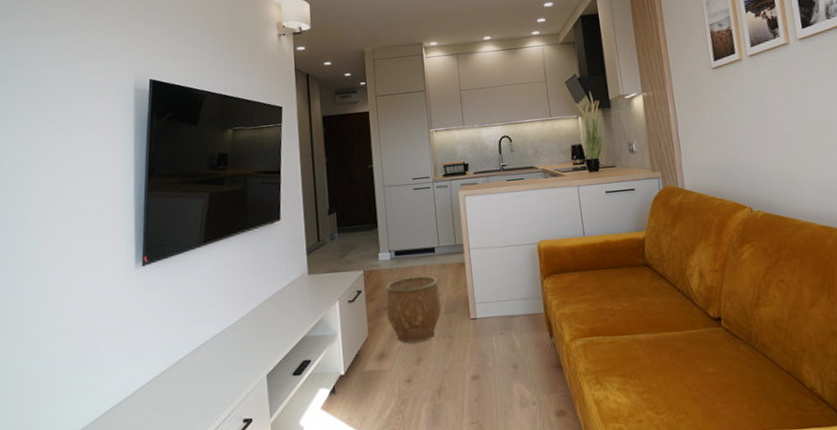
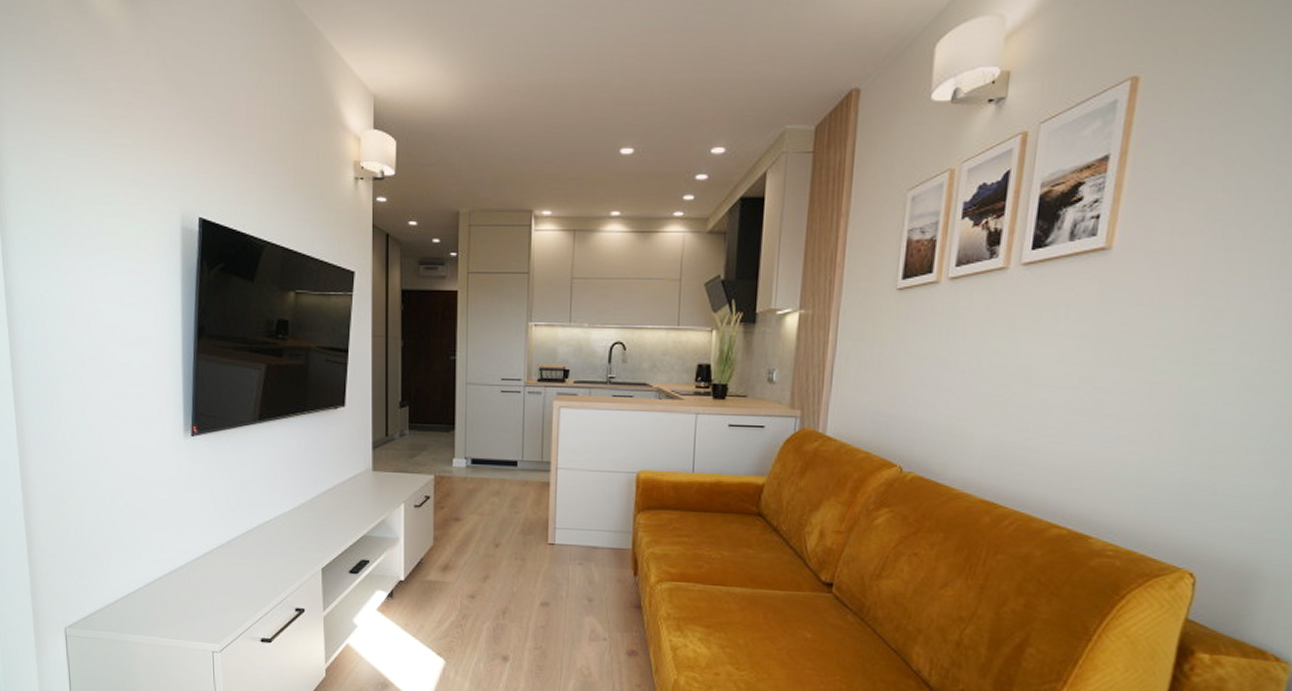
basket: present [386,274,442,344] -> none [455,487,518,560]

